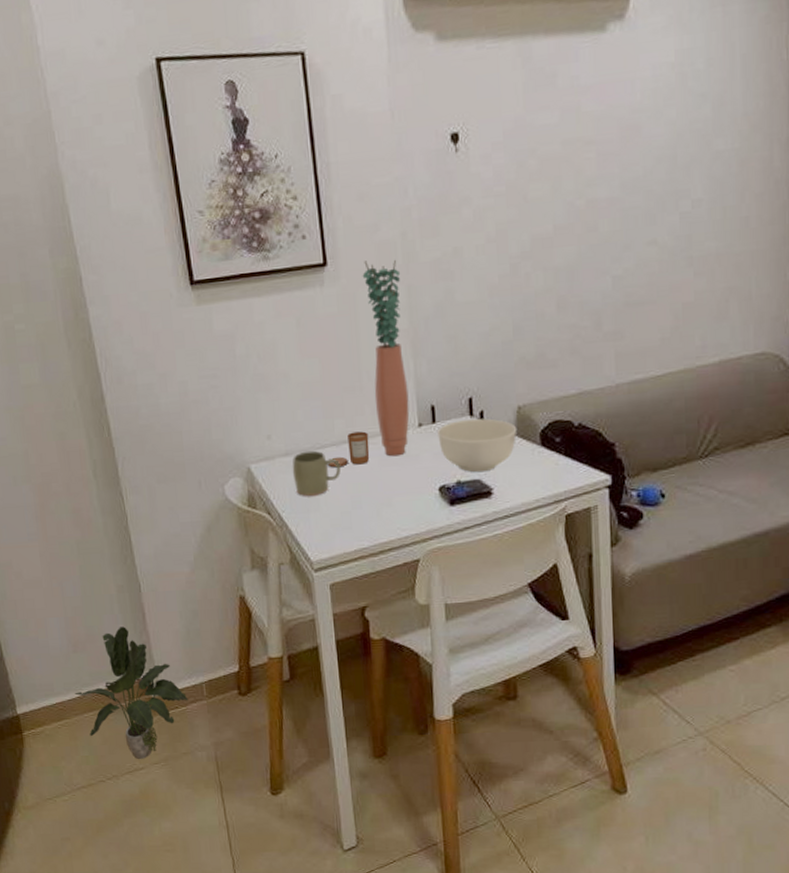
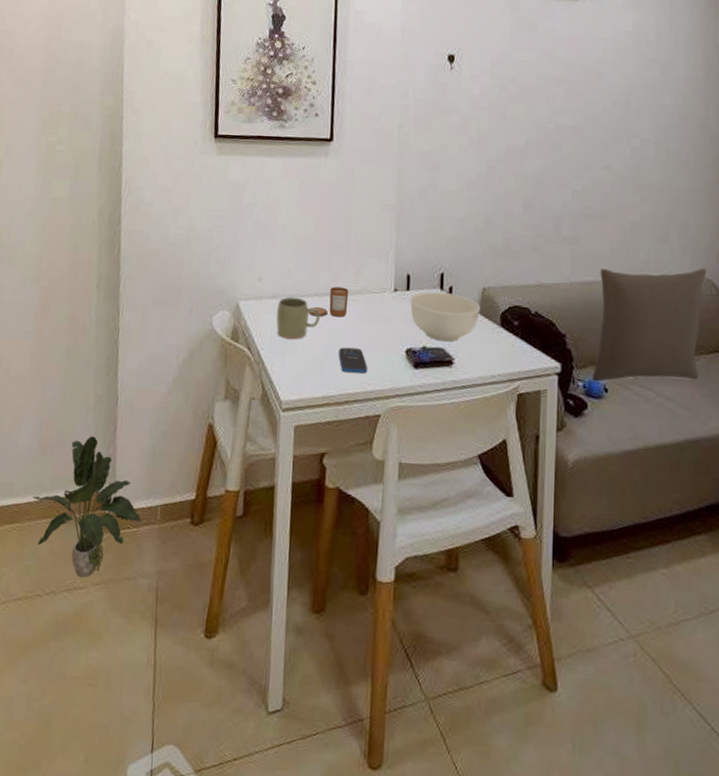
vase: present [362,259,410,457] -> none [358,142,394,315]
mobile phone: none [366,494,401,522] -> present [338,347,368,374]
pillow: none [646,342,774,489] -> present [592,268,707,382]

